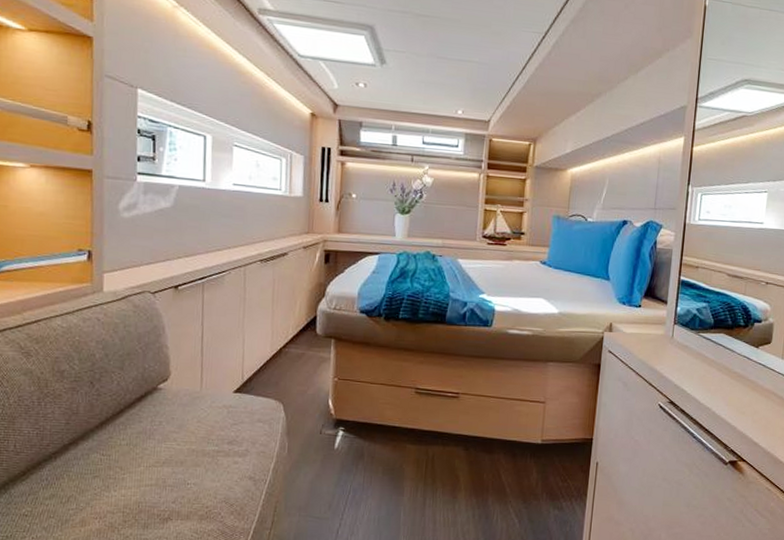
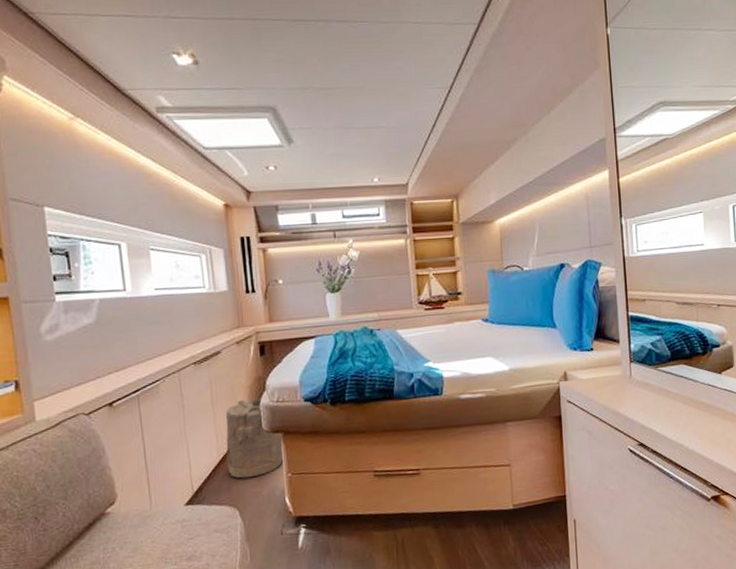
laundry hamper: none [278,302,336,377] -> present [225,398,285,479]

